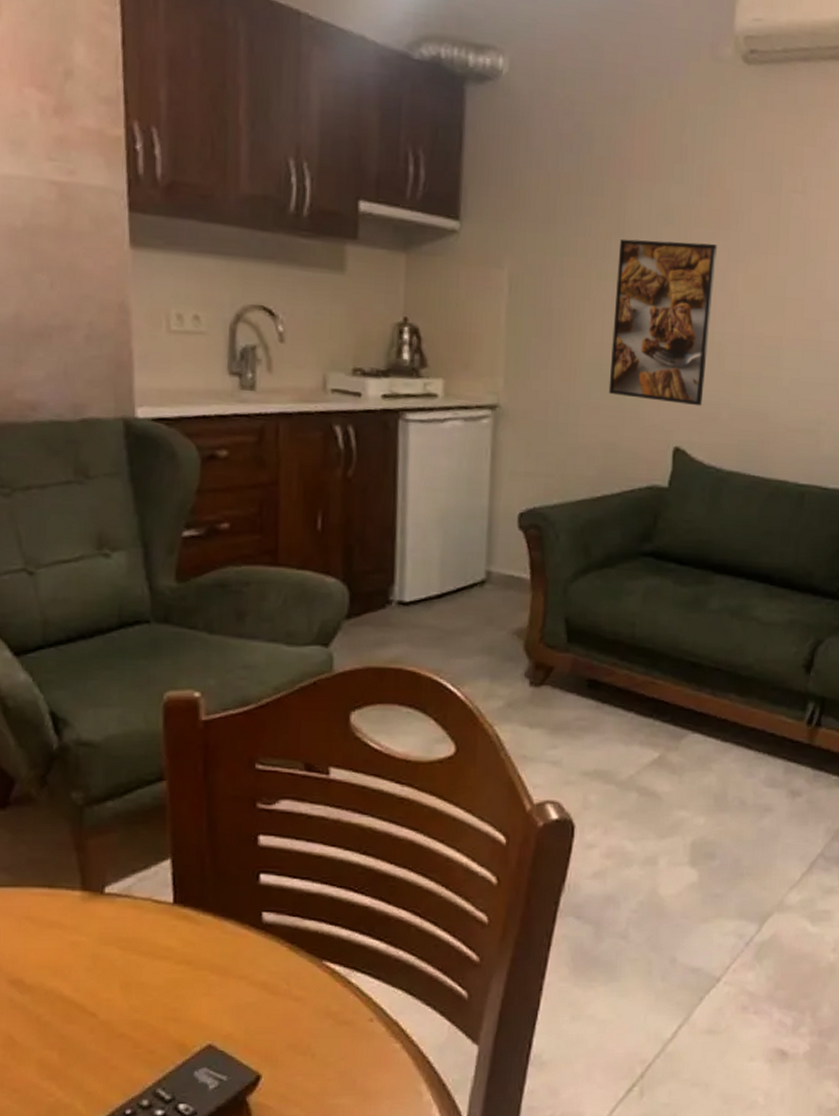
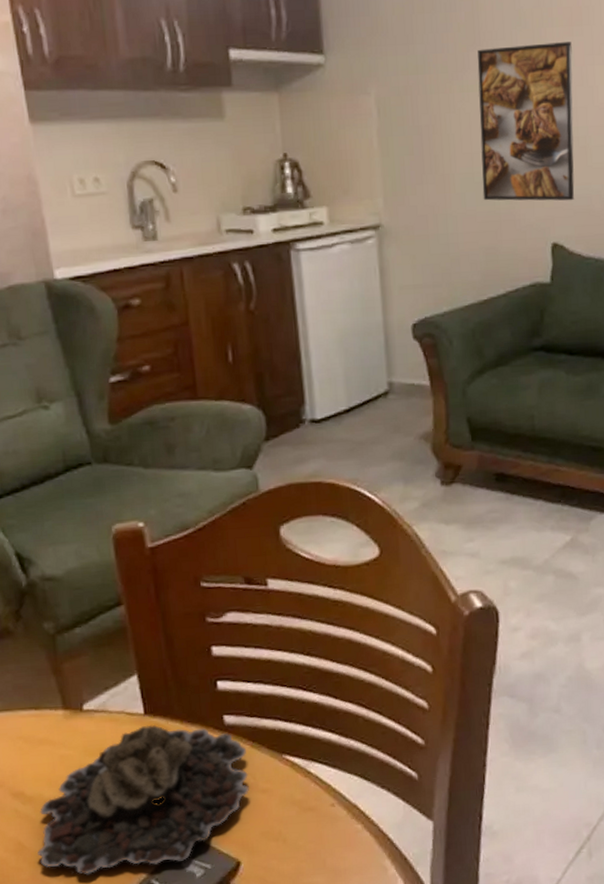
succulent plant: none [30,915,283,1079] -> present [38,724,249,875]

